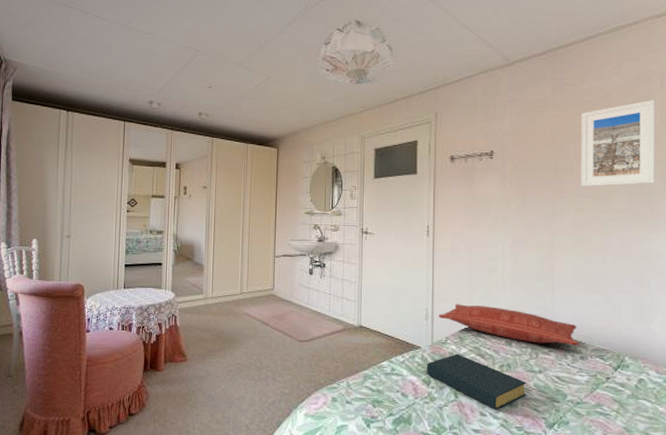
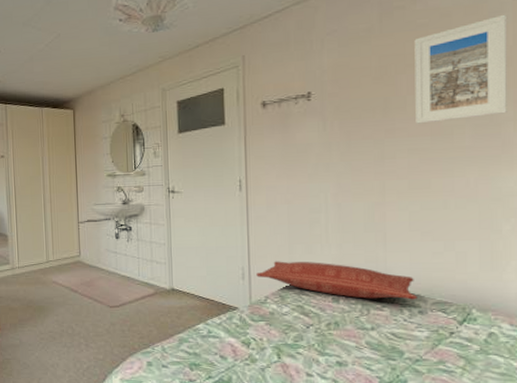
hardback book: present [426,353,527,410] -> none [245,313,358,370]

